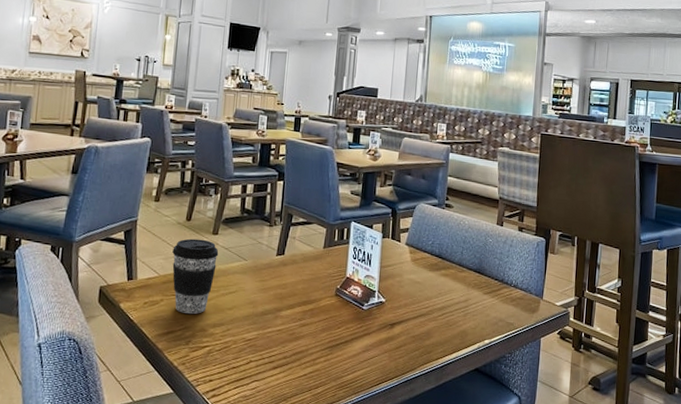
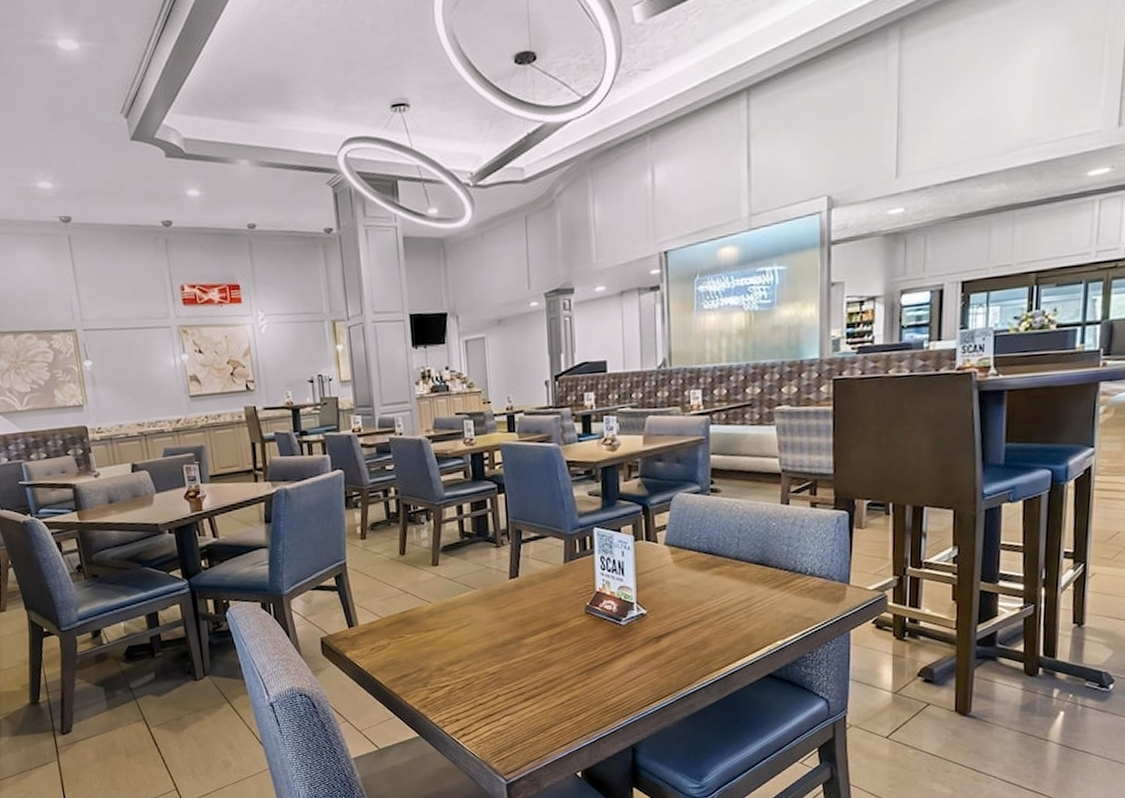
coffee cup: present [172,238,219,314] -> none [391,573,443,654]

